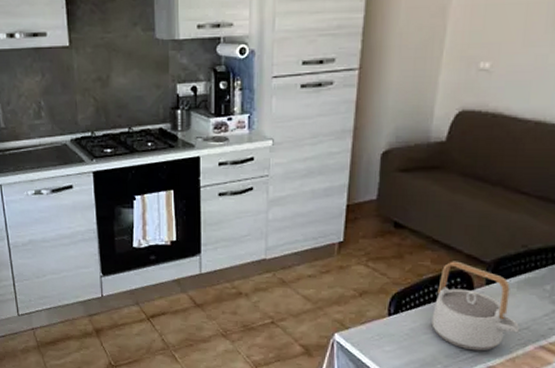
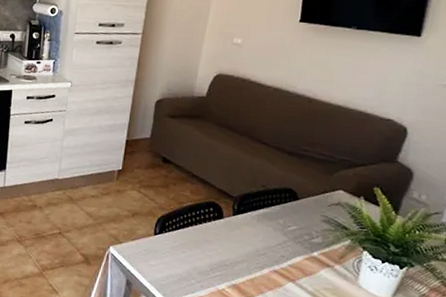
teapot: present [431,261,519,351] -> none [188,193,258,271]

